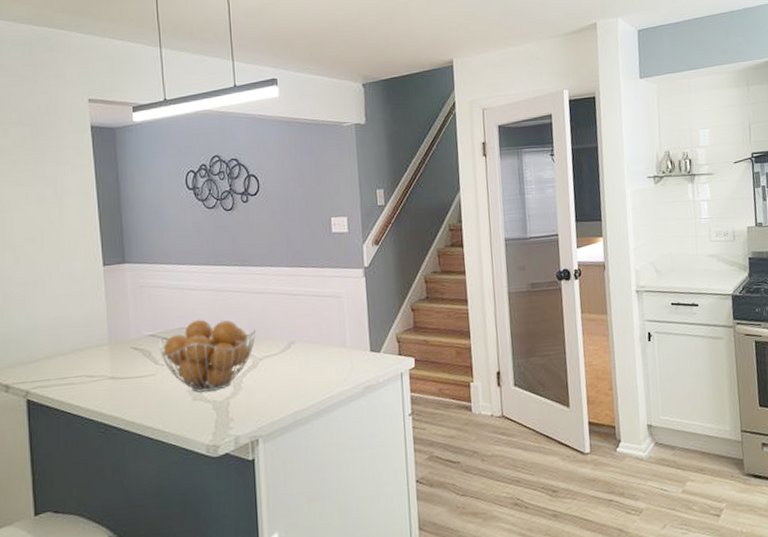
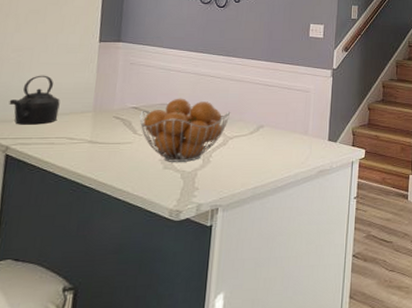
kettle: none [21,309,73,367] -> present [9,75,60,125]

